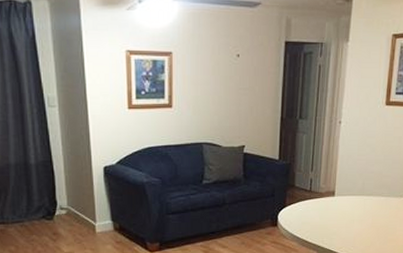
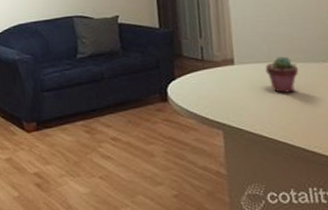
potted succulent: none [357,191,382,221] -> present [265,56,299,93]

